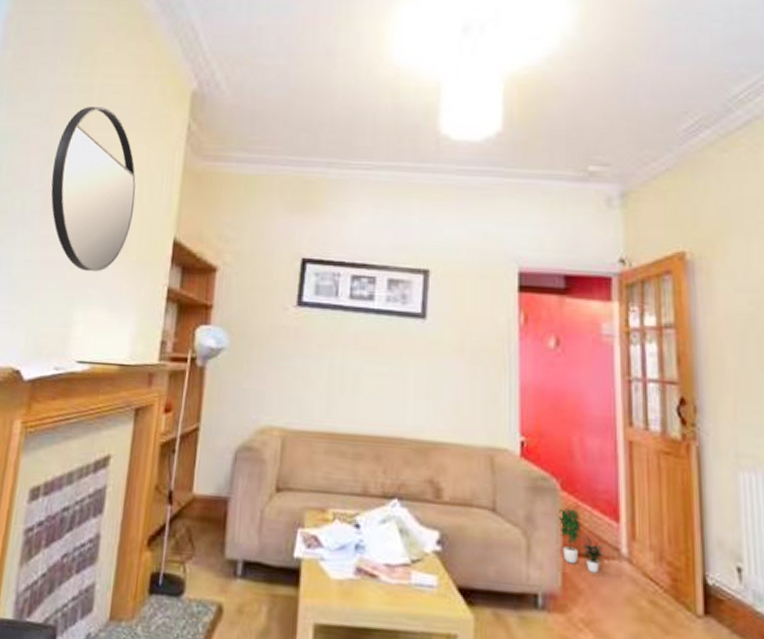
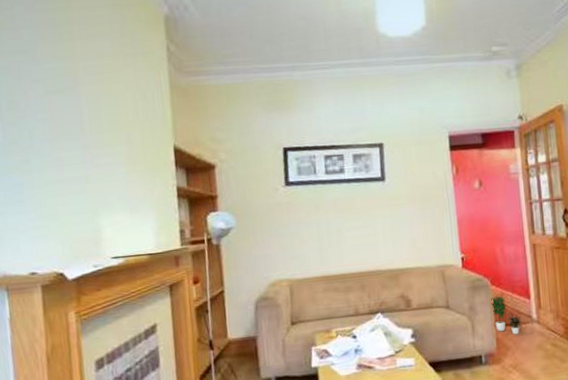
home mirror: present [51,107,136,272] -> none [49,38,134,184]

